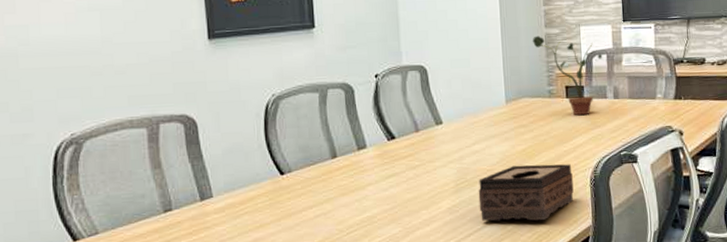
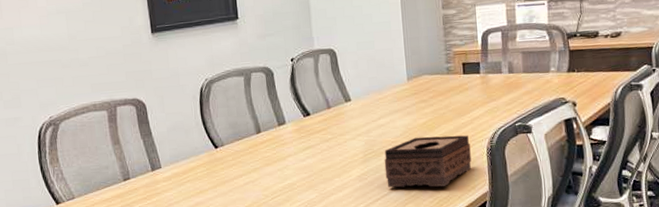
potted plant: present [532,35,602,116] -> none [430,17,497,90]

